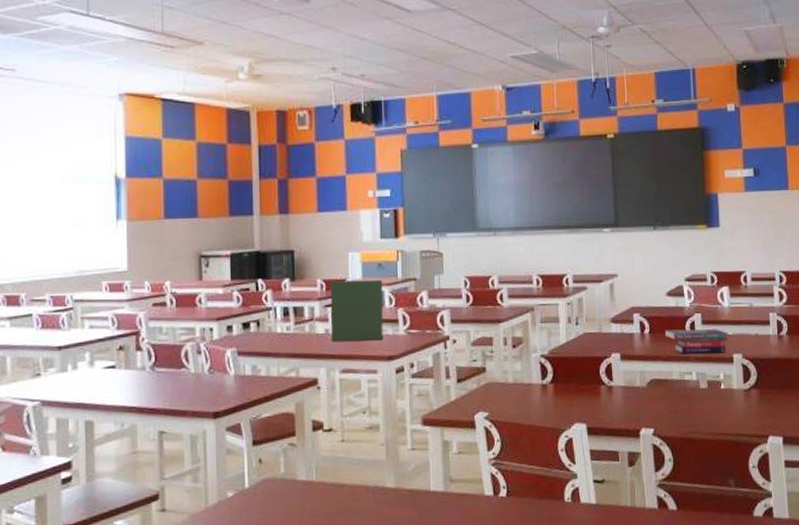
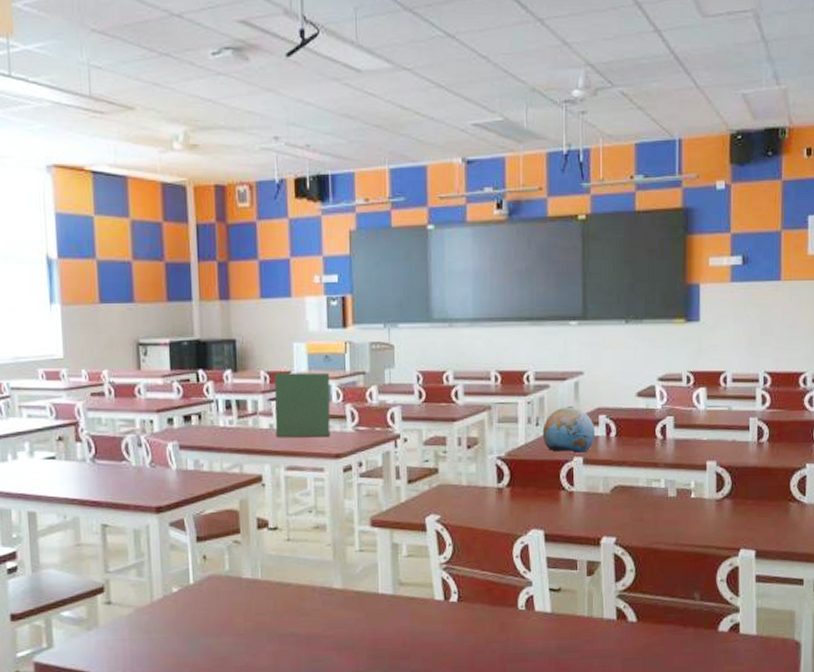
globe: none [582,306,630,349] -> present [542,406,595,453]
books: present [665,329,728,354] -> none [633,433,701,460]

